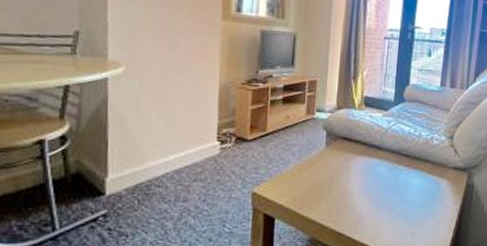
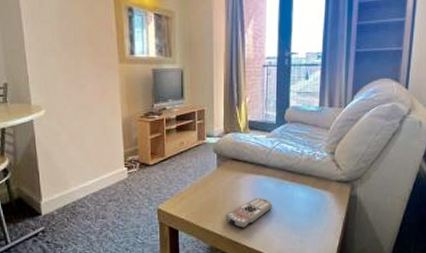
remote control: none [330,183,385,218] -> present [225,198,273,228]

